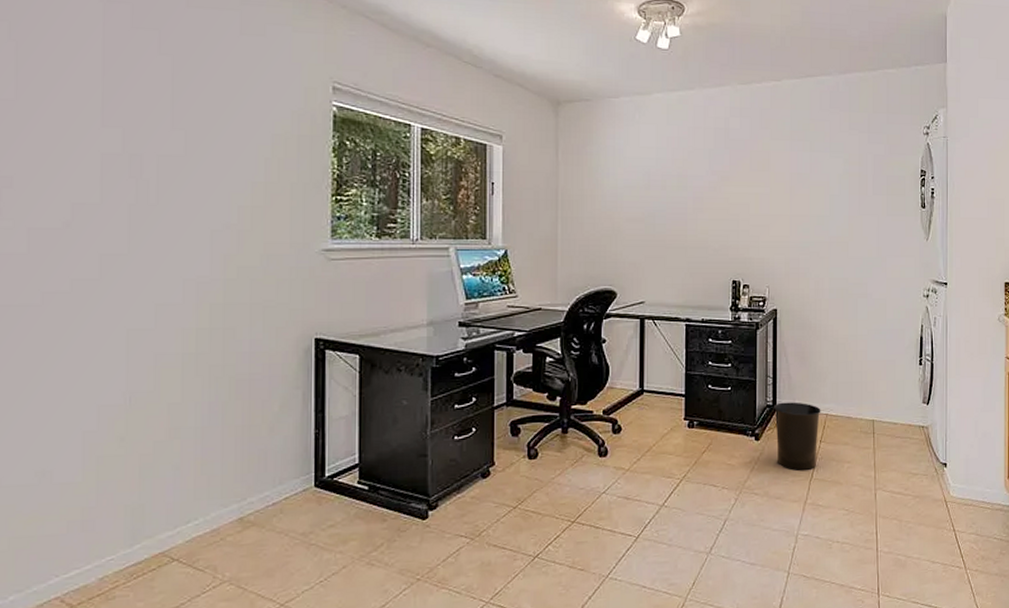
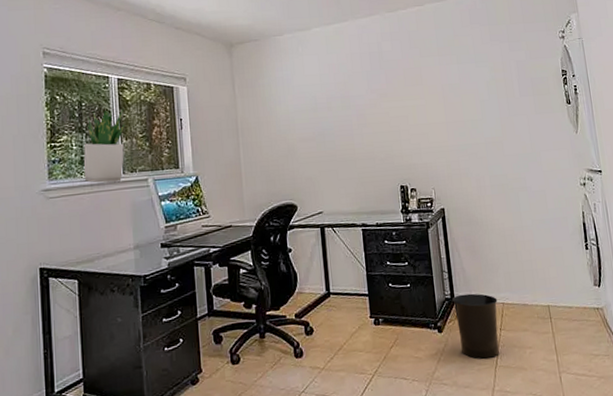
planter: none [374,160,427,248] -> present [83,106,125,183]

